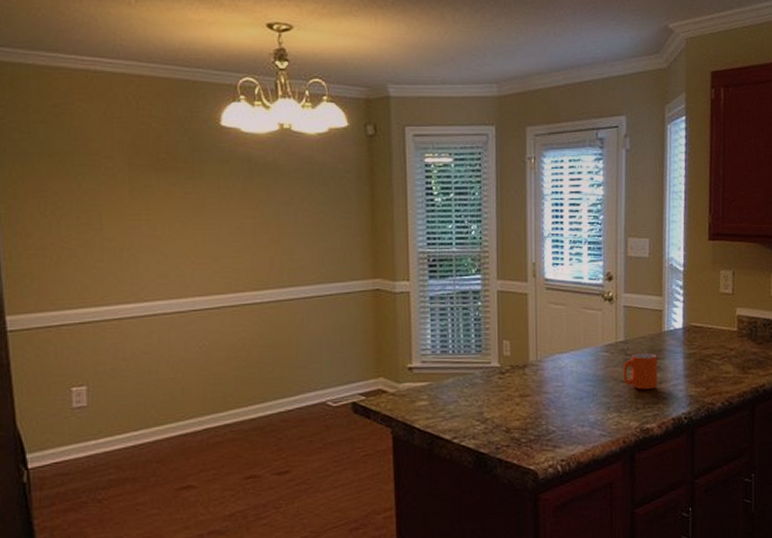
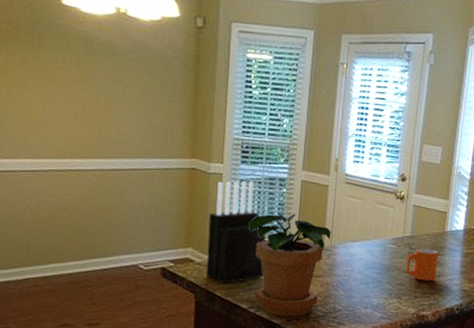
knife block: none [399,296,465,415] -> present [205,180,266,284]
potted plant: none [444,328,536,445] -> present [249,213,331,317]

